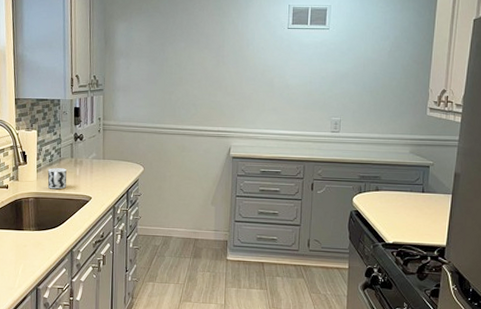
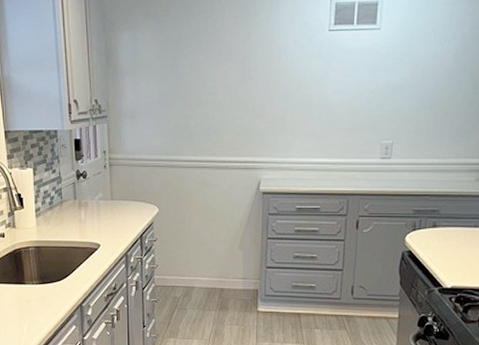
cup: present [47,168,67,190] -> none [48,212,71,237]

